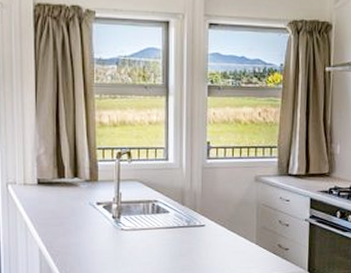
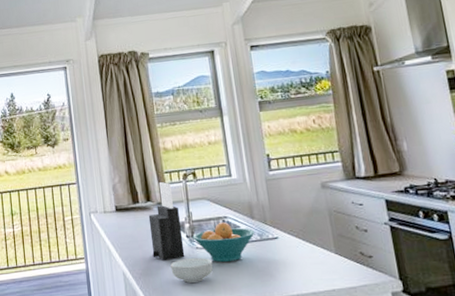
knife block: none [74,159,109,239] -> present [148,182,185,260]
cereal bowl: none [92,239,136,263] -> present [170,258,213,283]
fruit bowl: none [119,206,183,246] -> present [192,222,255,263]

